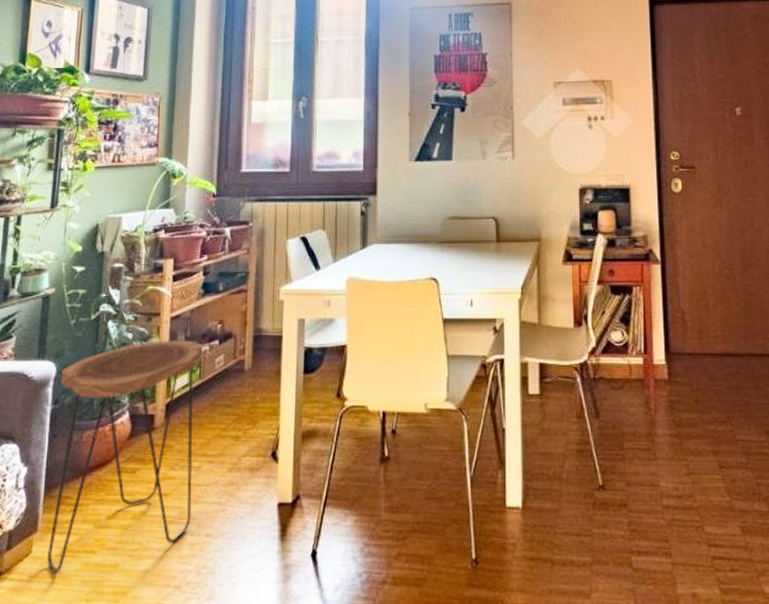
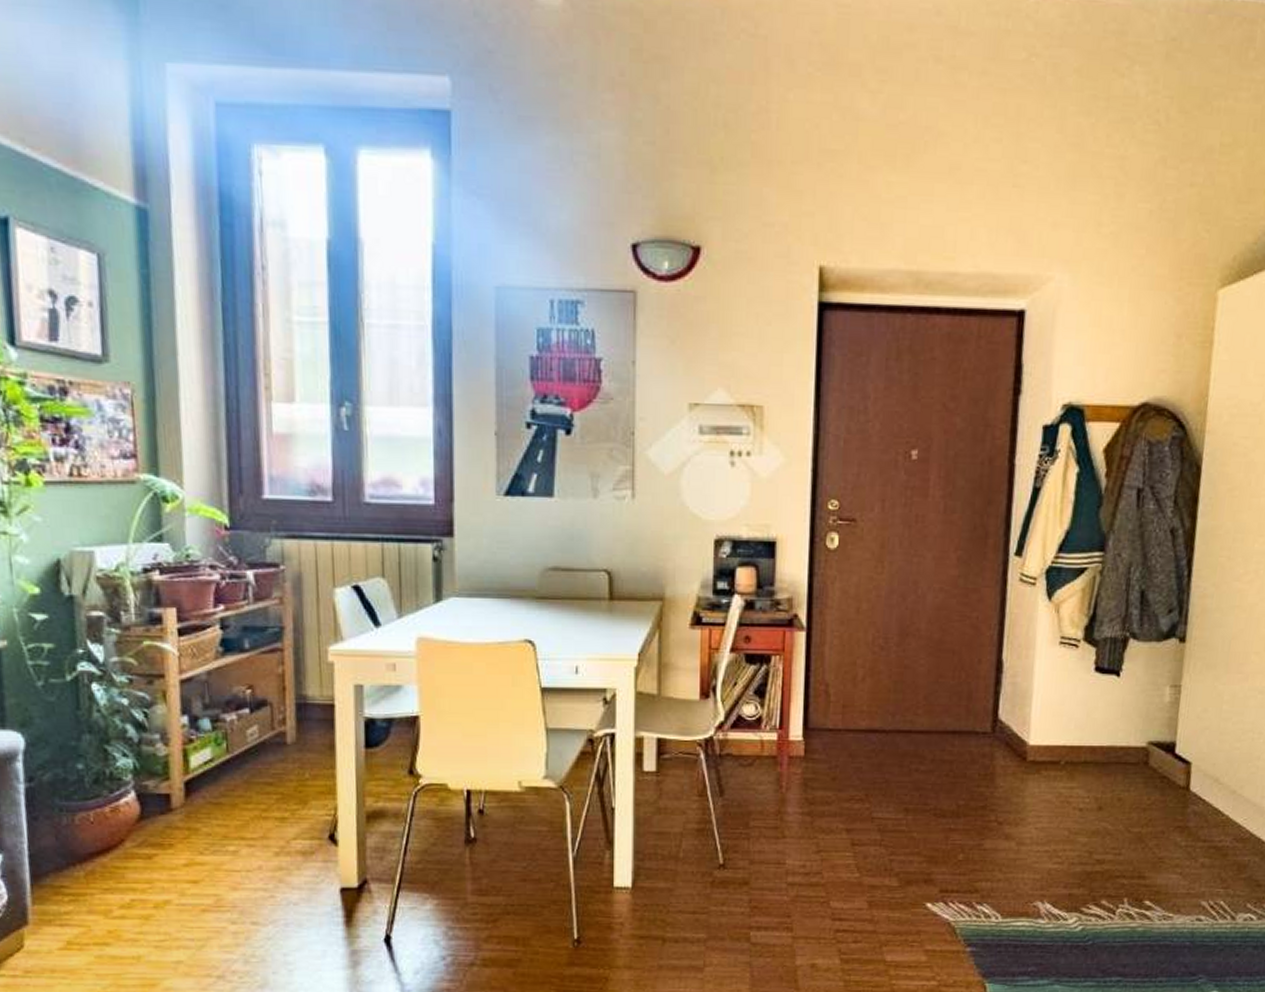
side table: present [47,340,202,574] -> none [33,707,232,969]

